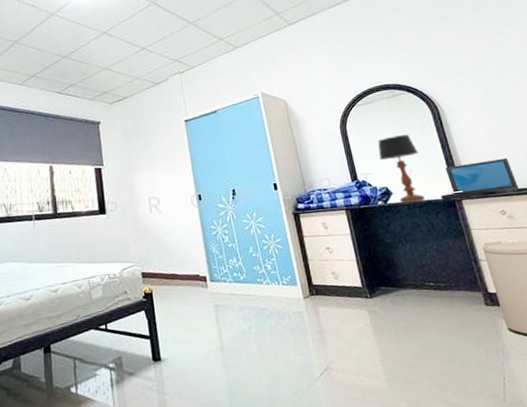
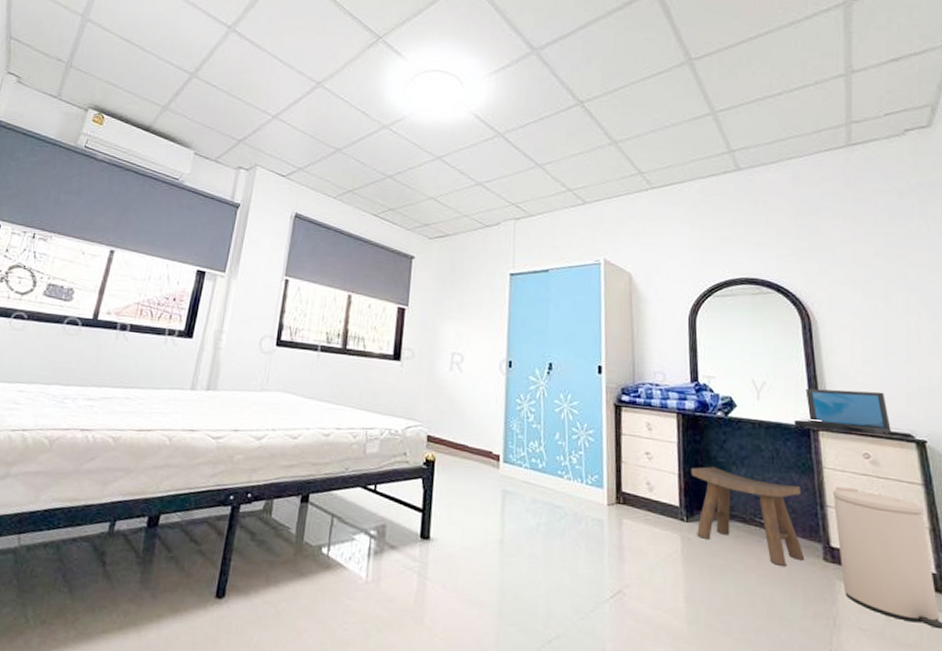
stool: none [365,248,471,318] -> present [691,466,805,566]
table lamp: present [378,134,426,204] -> none [728,339,777,423]

